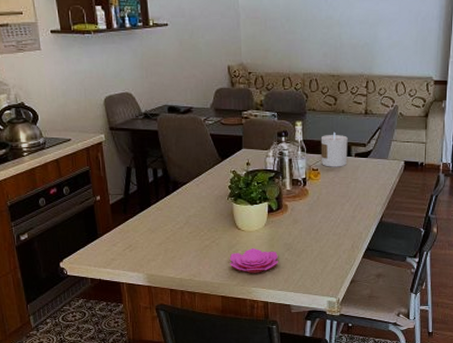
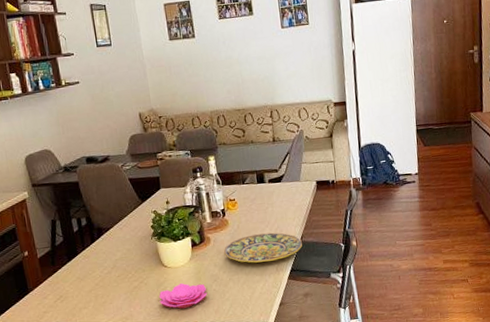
plate: none [301,208,381,237] -> present [224,232,302,263]
candle: present [320,131,348,167] -> none [234,161,262,196]

